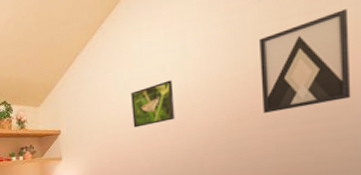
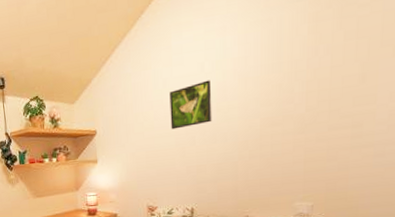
wall art: present [259,9,351,113] -> none [294,15,377,118]

